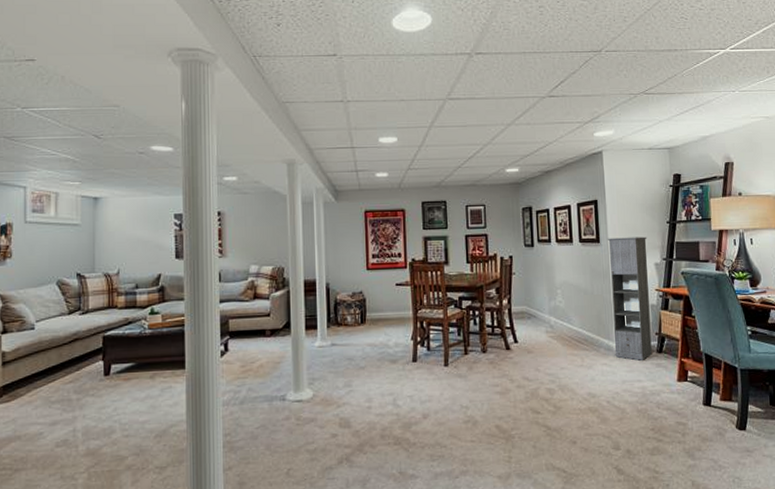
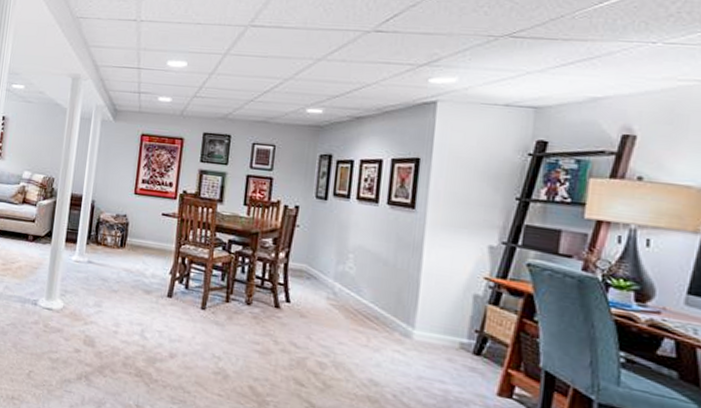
storage cabinet: present [607,236,652,361] -> none [413,205,484,359]

